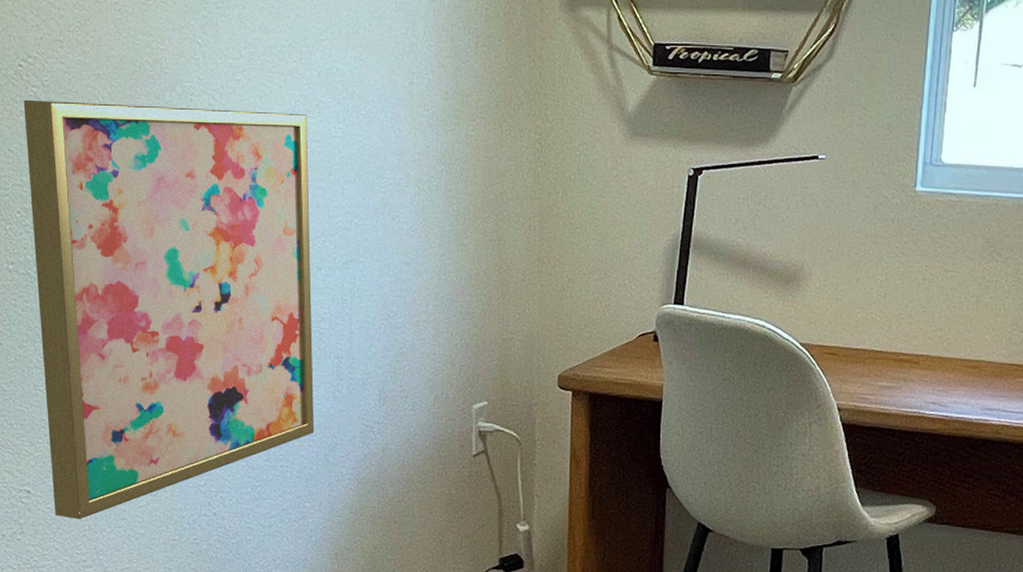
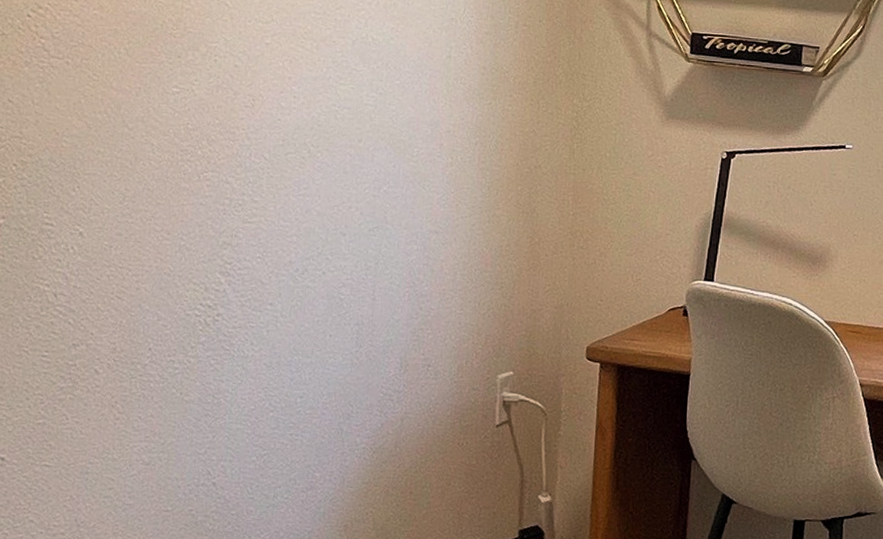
wall art: present [23,99,315,520] -> none [29,50,339,490]

